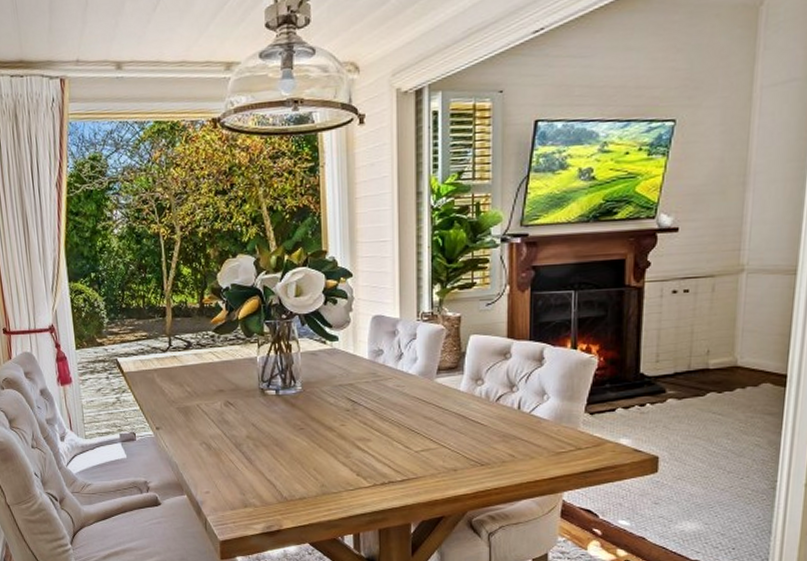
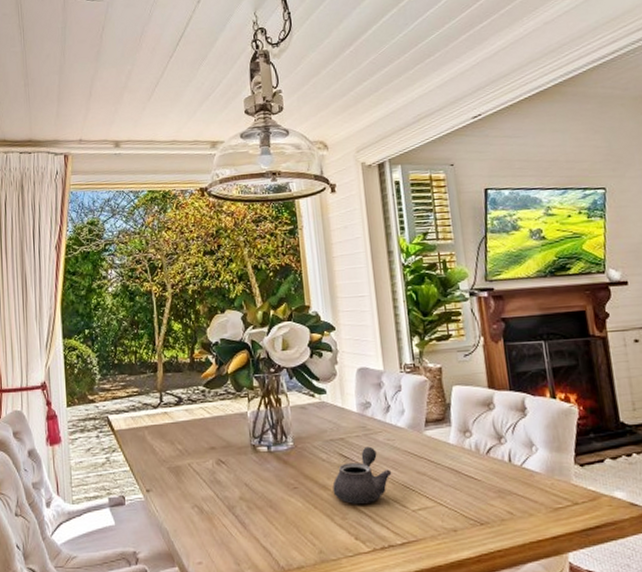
teapot: none [338,392,398,444] -> present [332,446,392,504]

